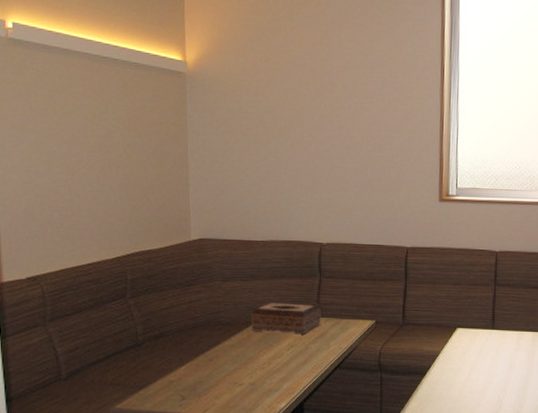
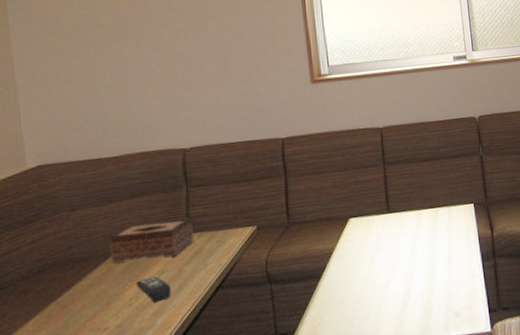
remote control: none [269,348,298,370] -> present [135,276,172,303]

